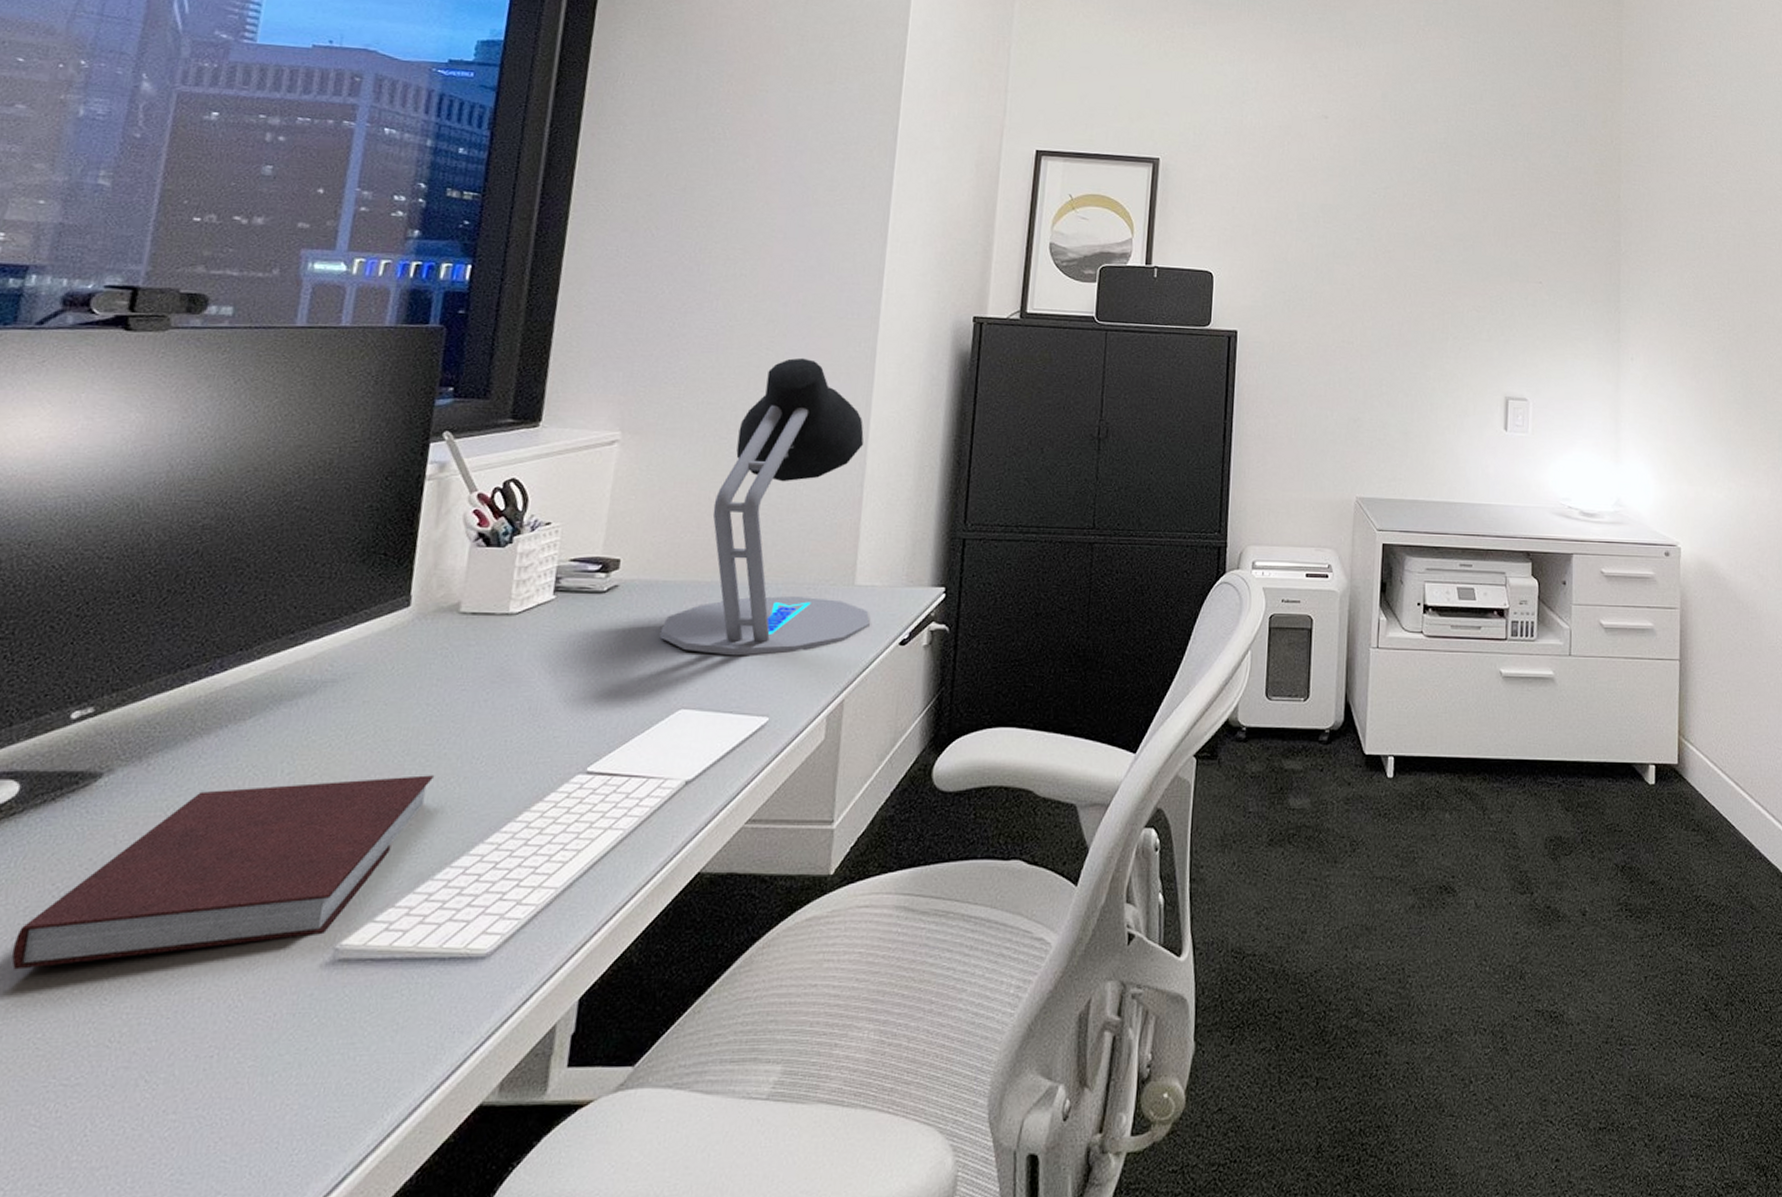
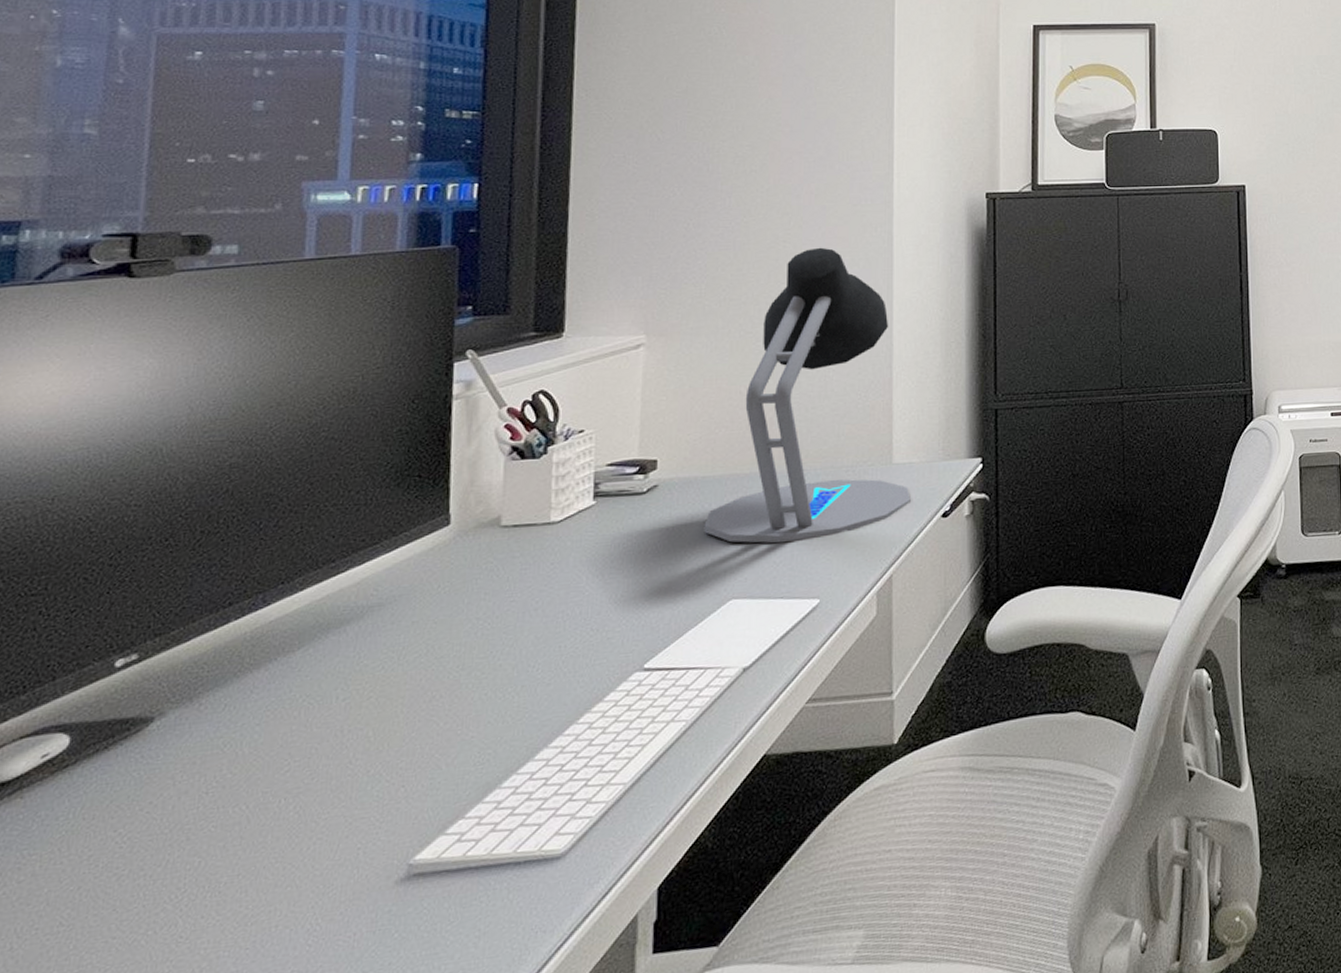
notebook: present [12,775,435,970] -> none [80,687,492,918]

